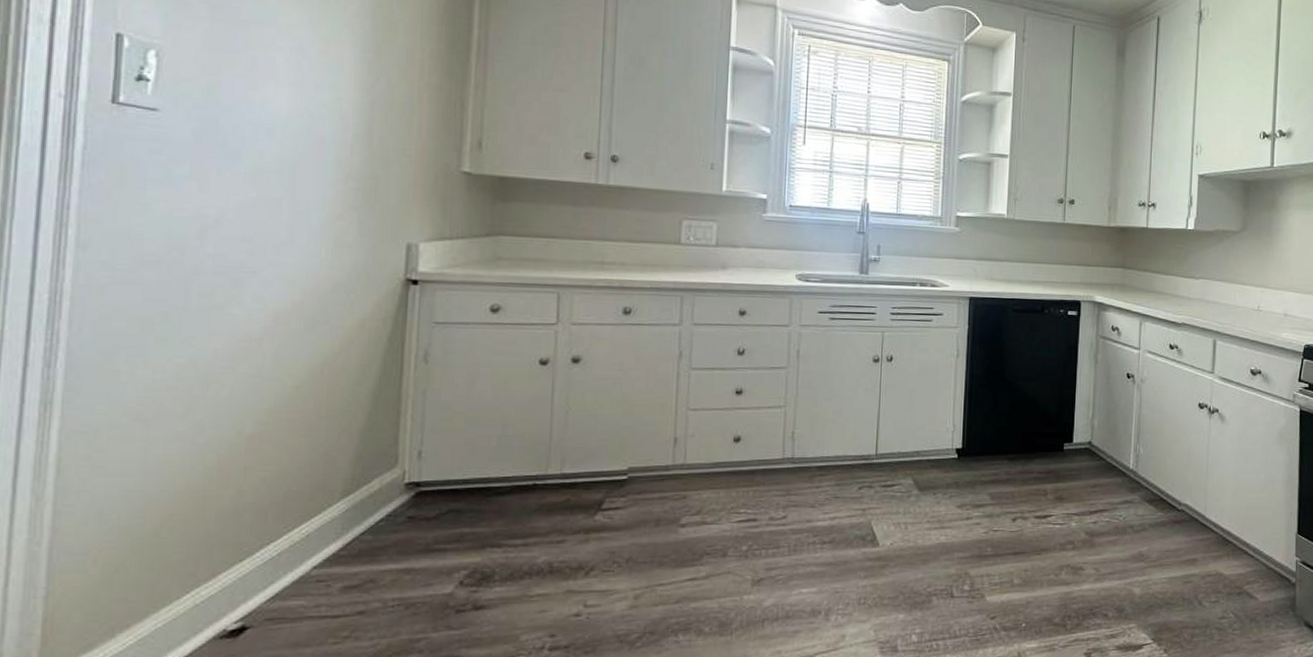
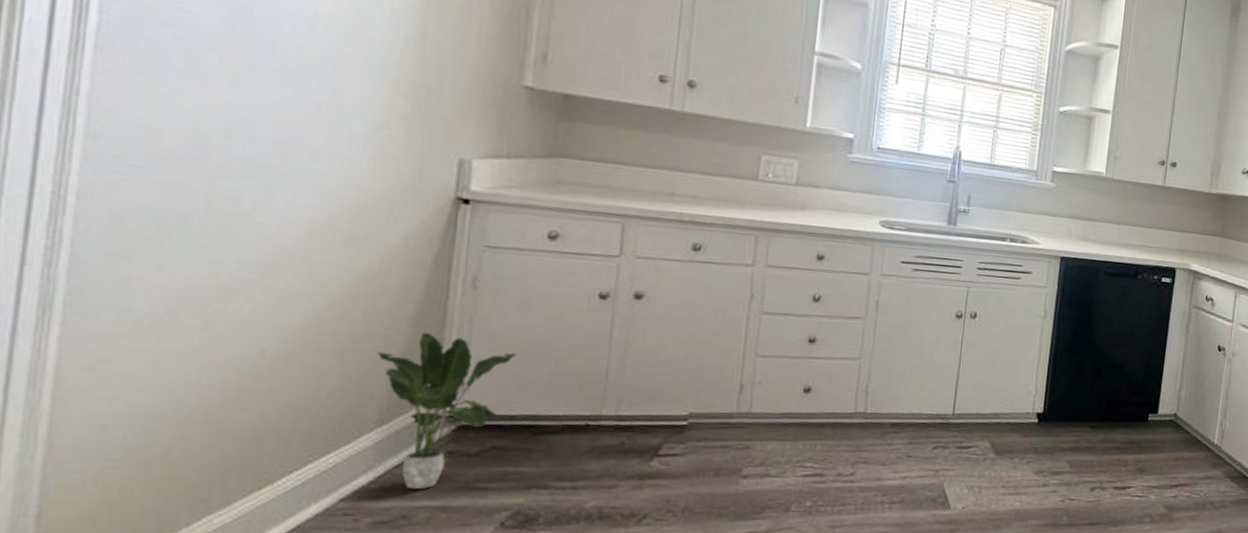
potted plant: none [341,406,467,553] -> present [377,332,516,489]

